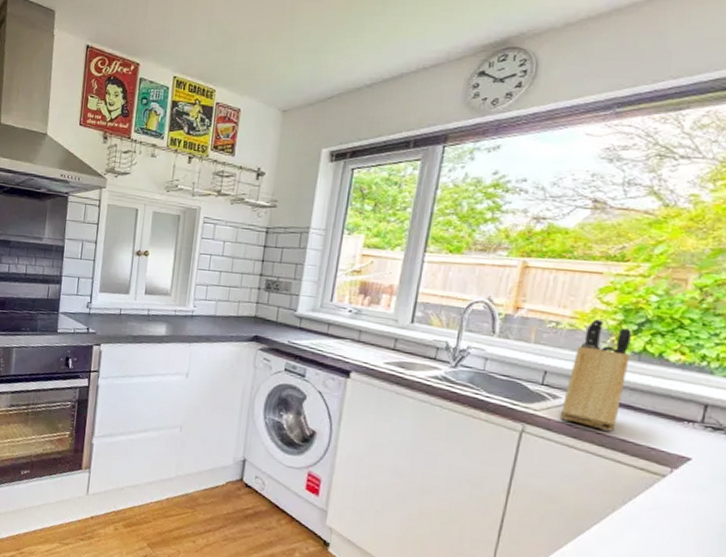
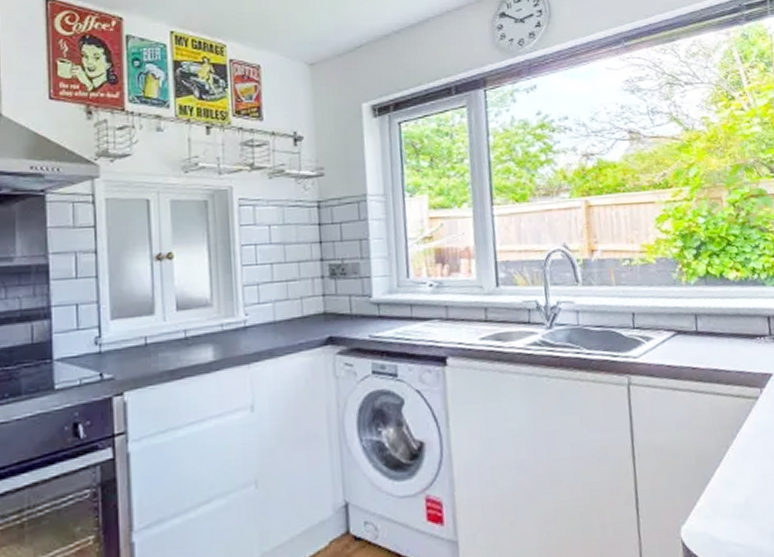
knife block: present [559,319,632,432] -> none [653,249,706,364]

